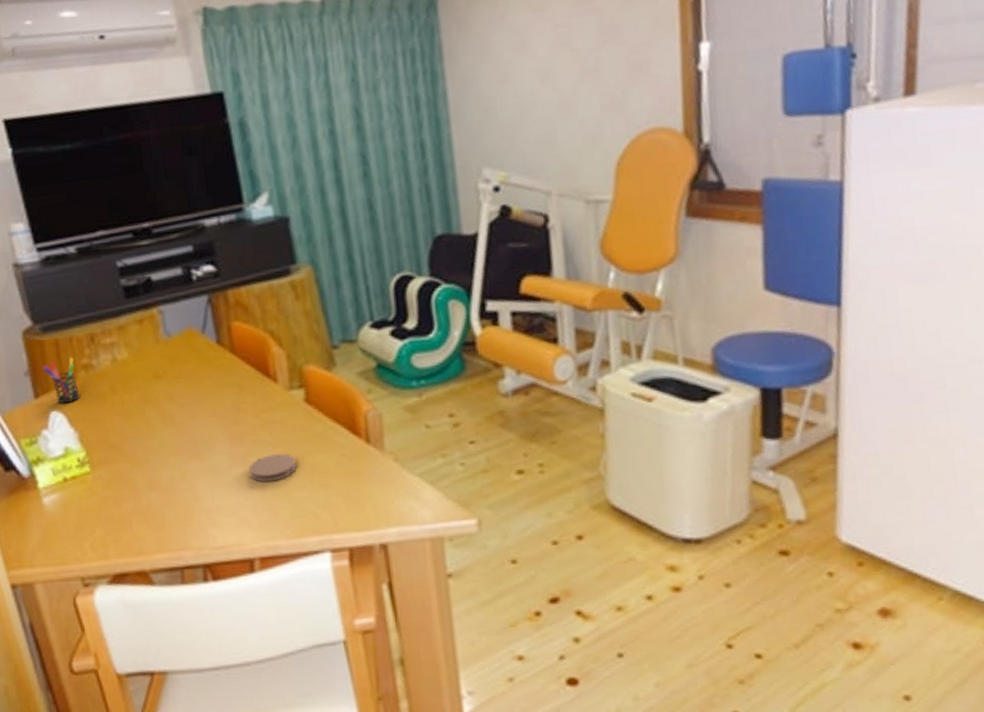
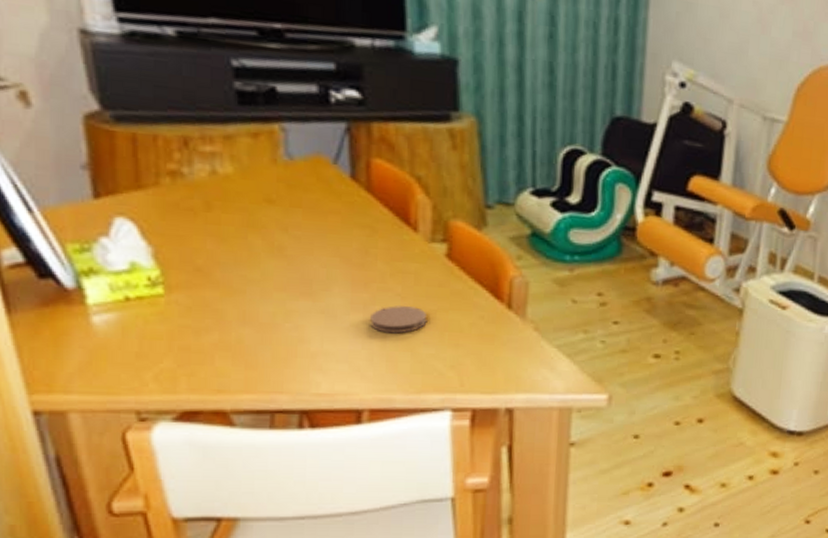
pen holder: present [42,358,80,404] -> none [109,158,161,212]

